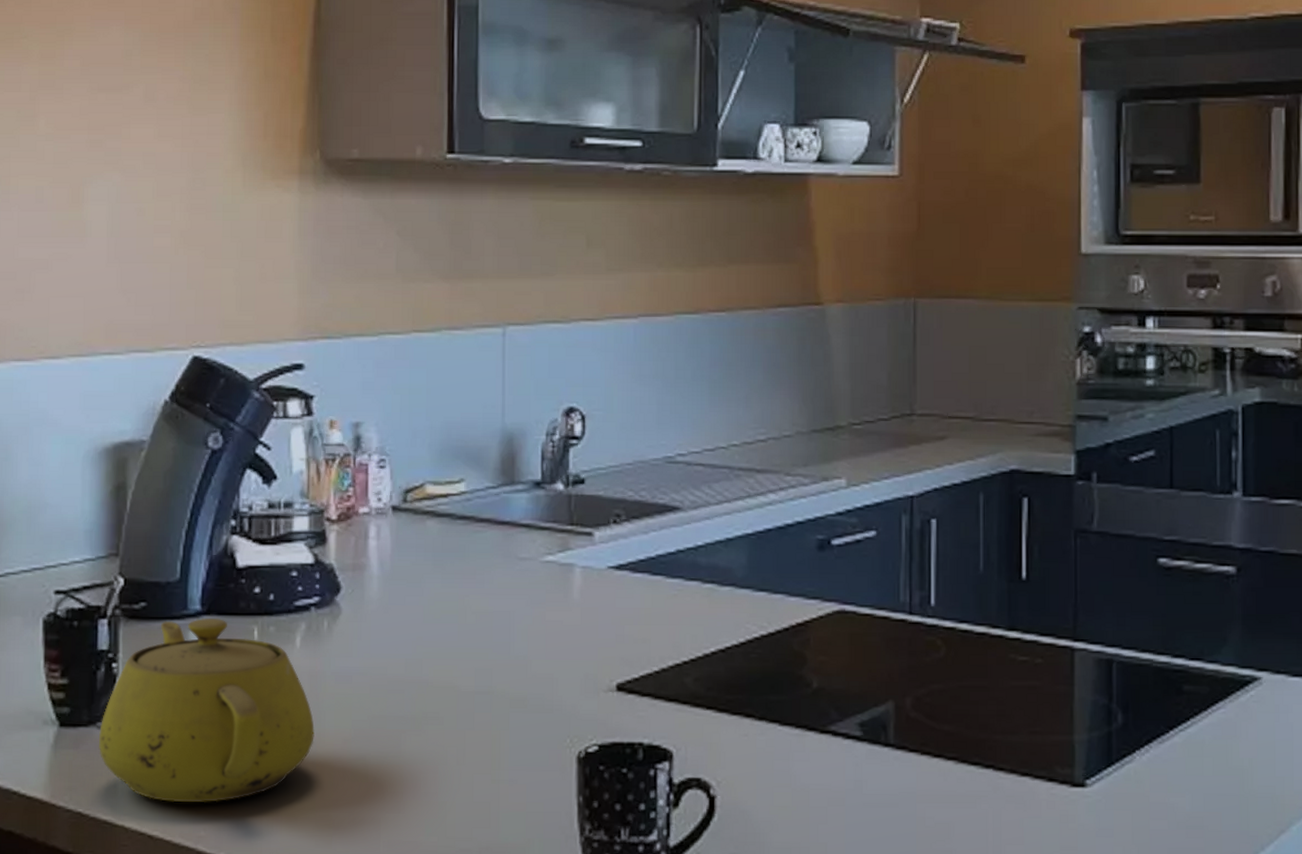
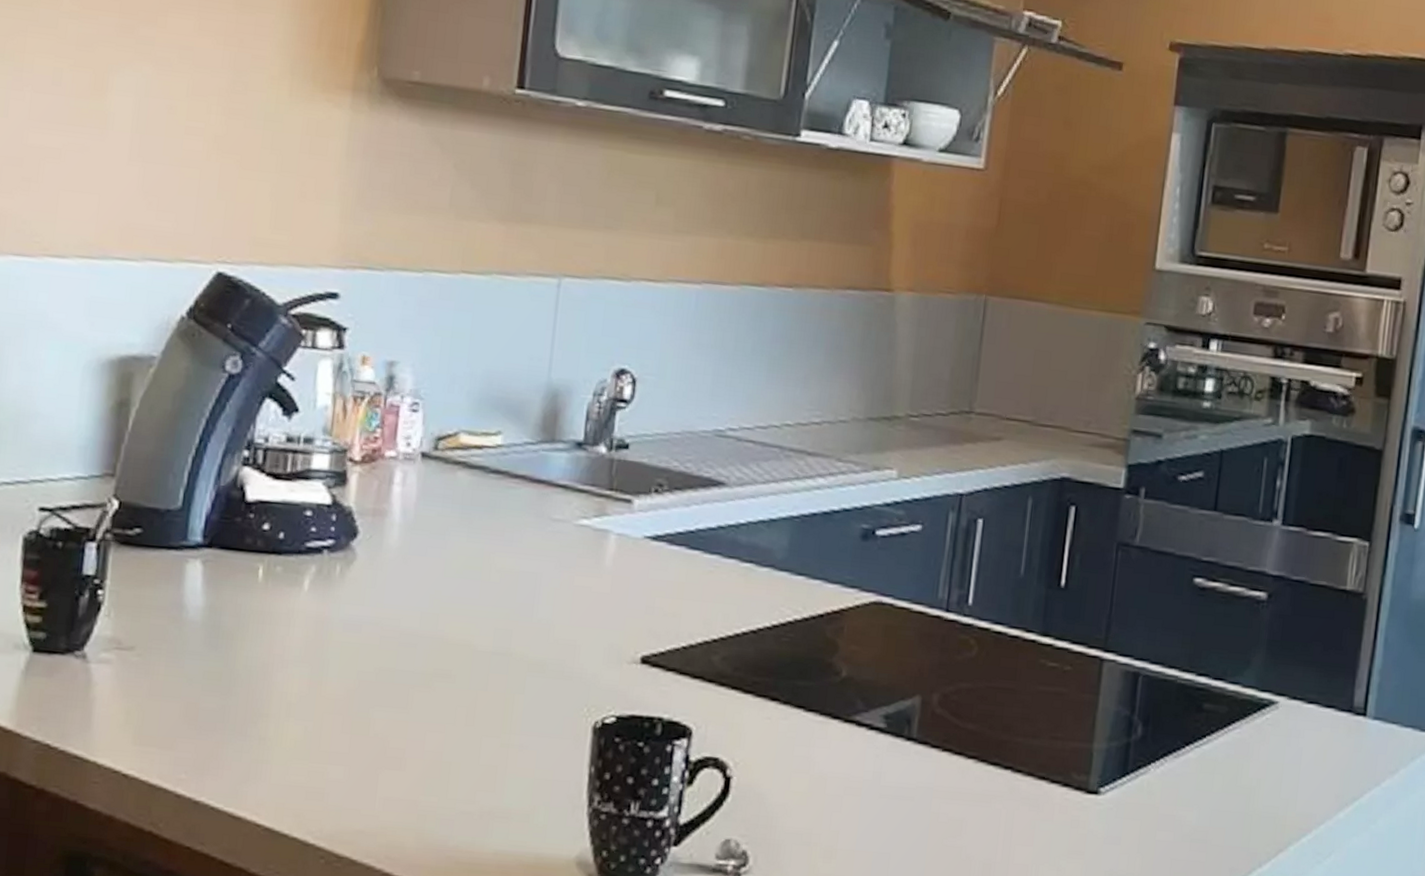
teapot: present [98,618,315,802] -> none [74,551,316,745]

